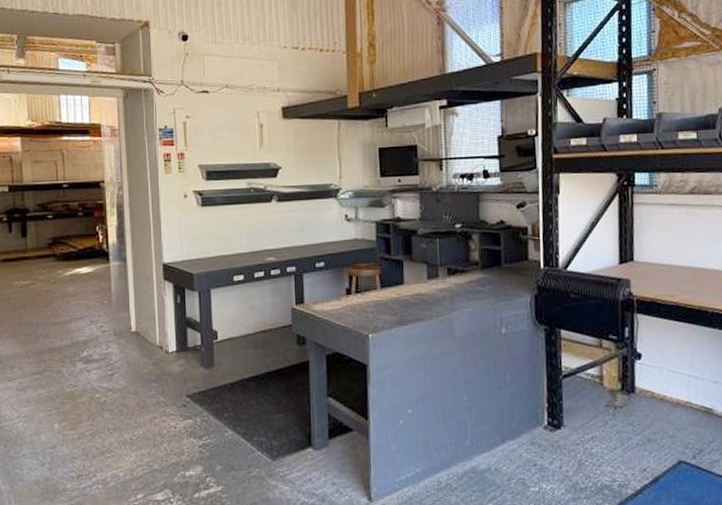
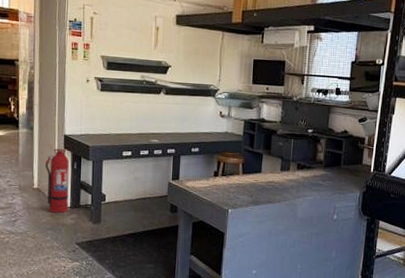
fire extinguisher: none [143,280,175,360] -> present [45,148,70,213]

